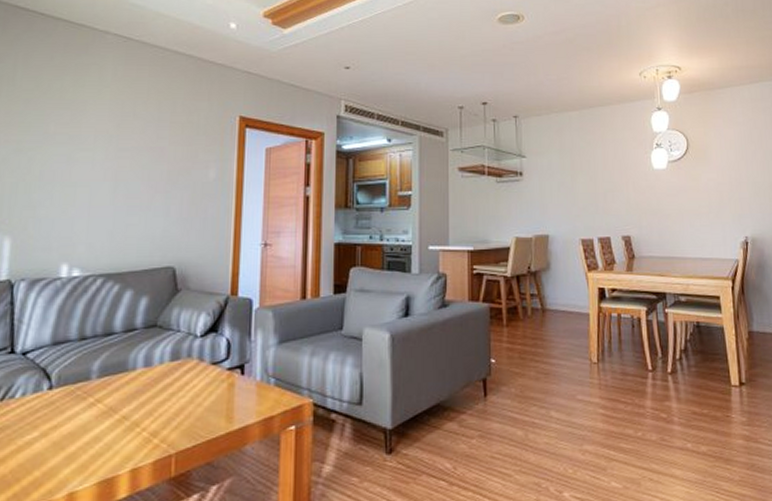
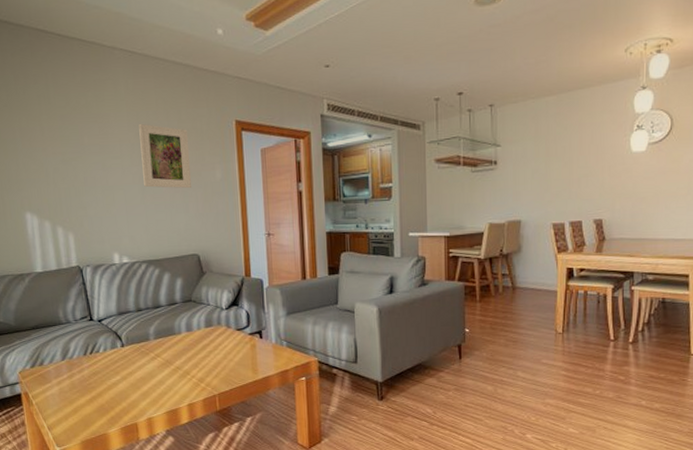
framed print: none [117,113,182,188] -> present [139,123,191,188]

